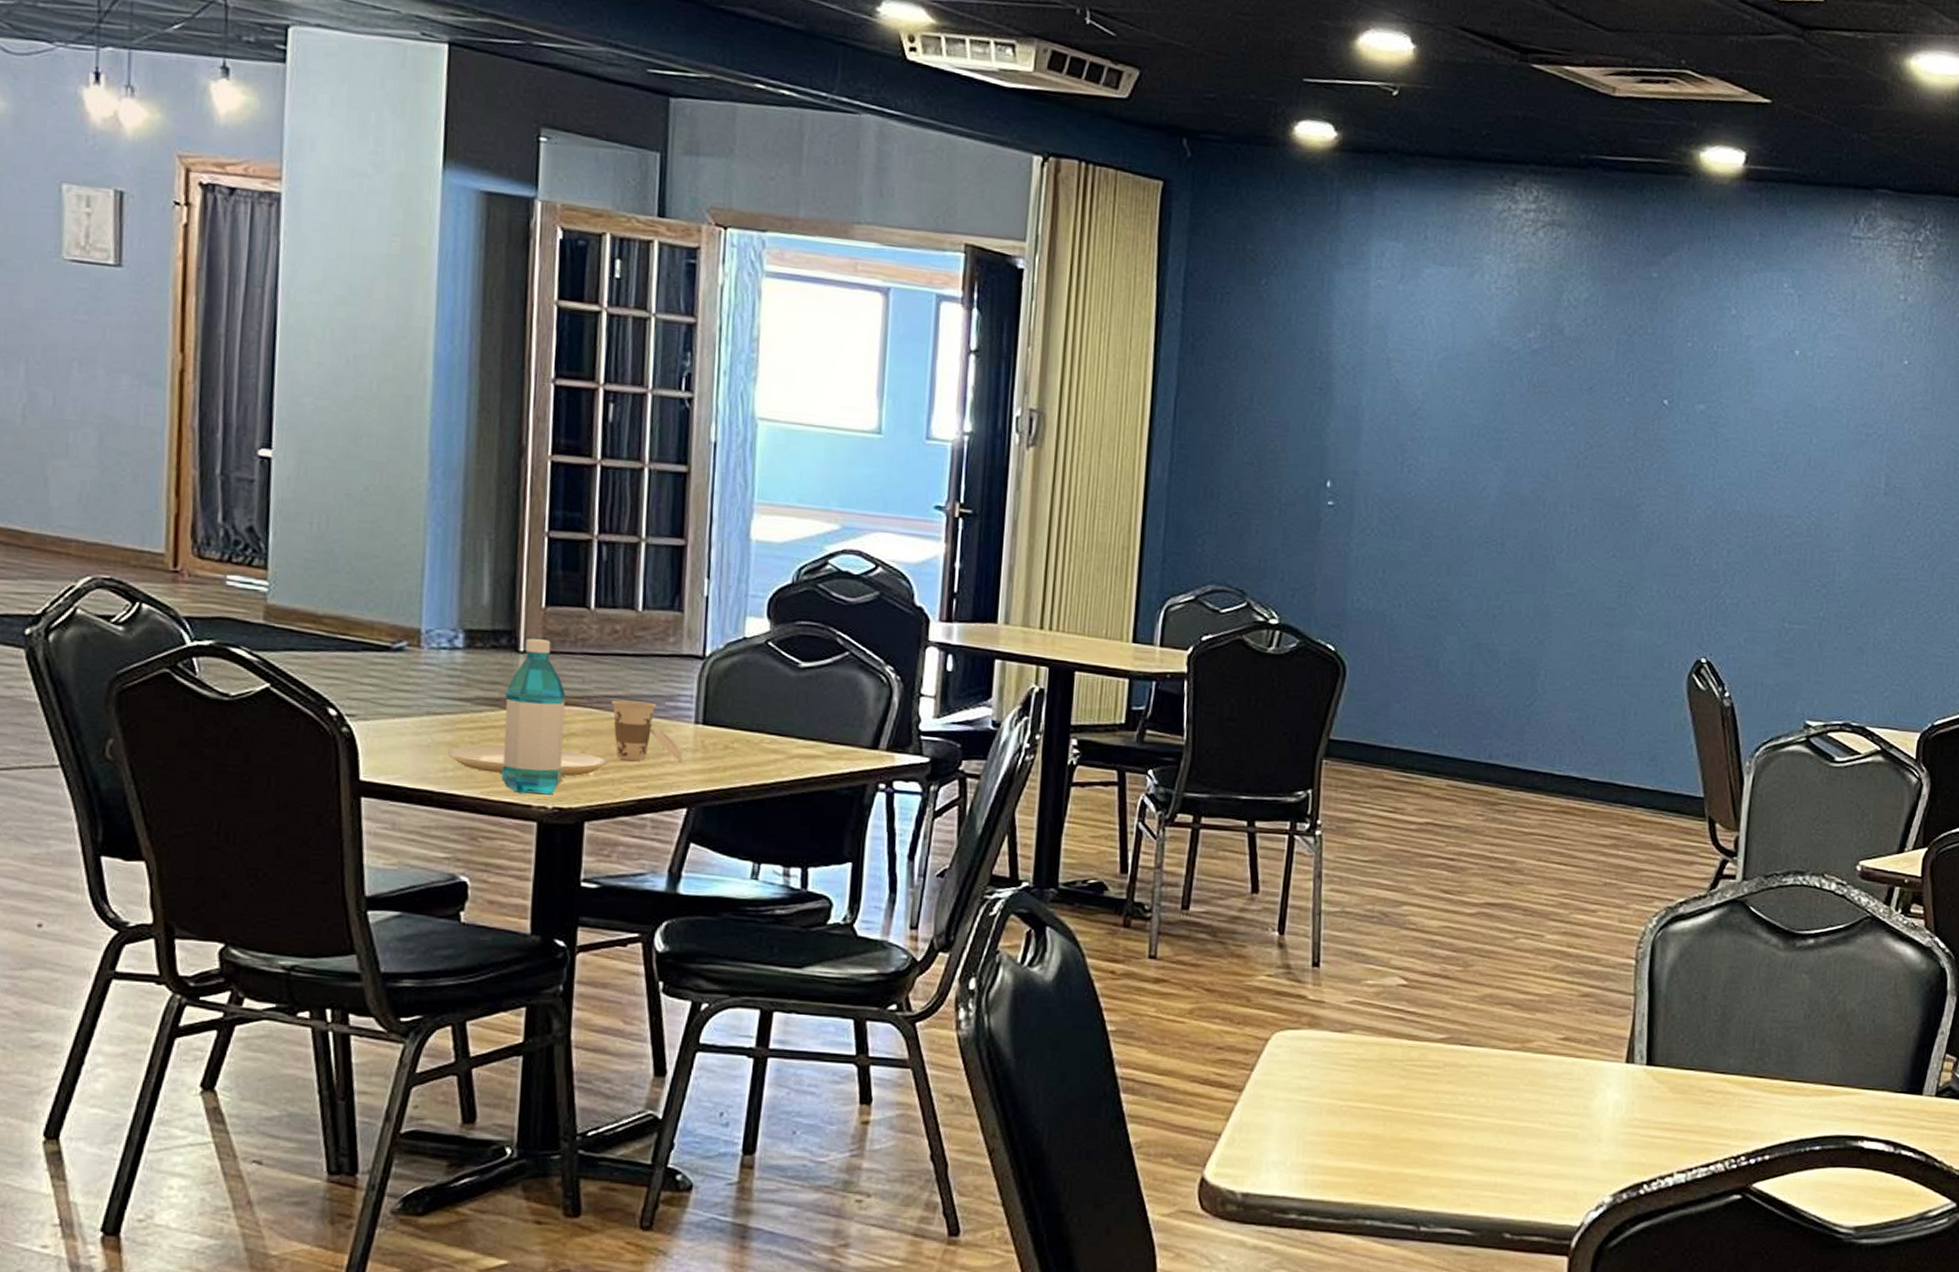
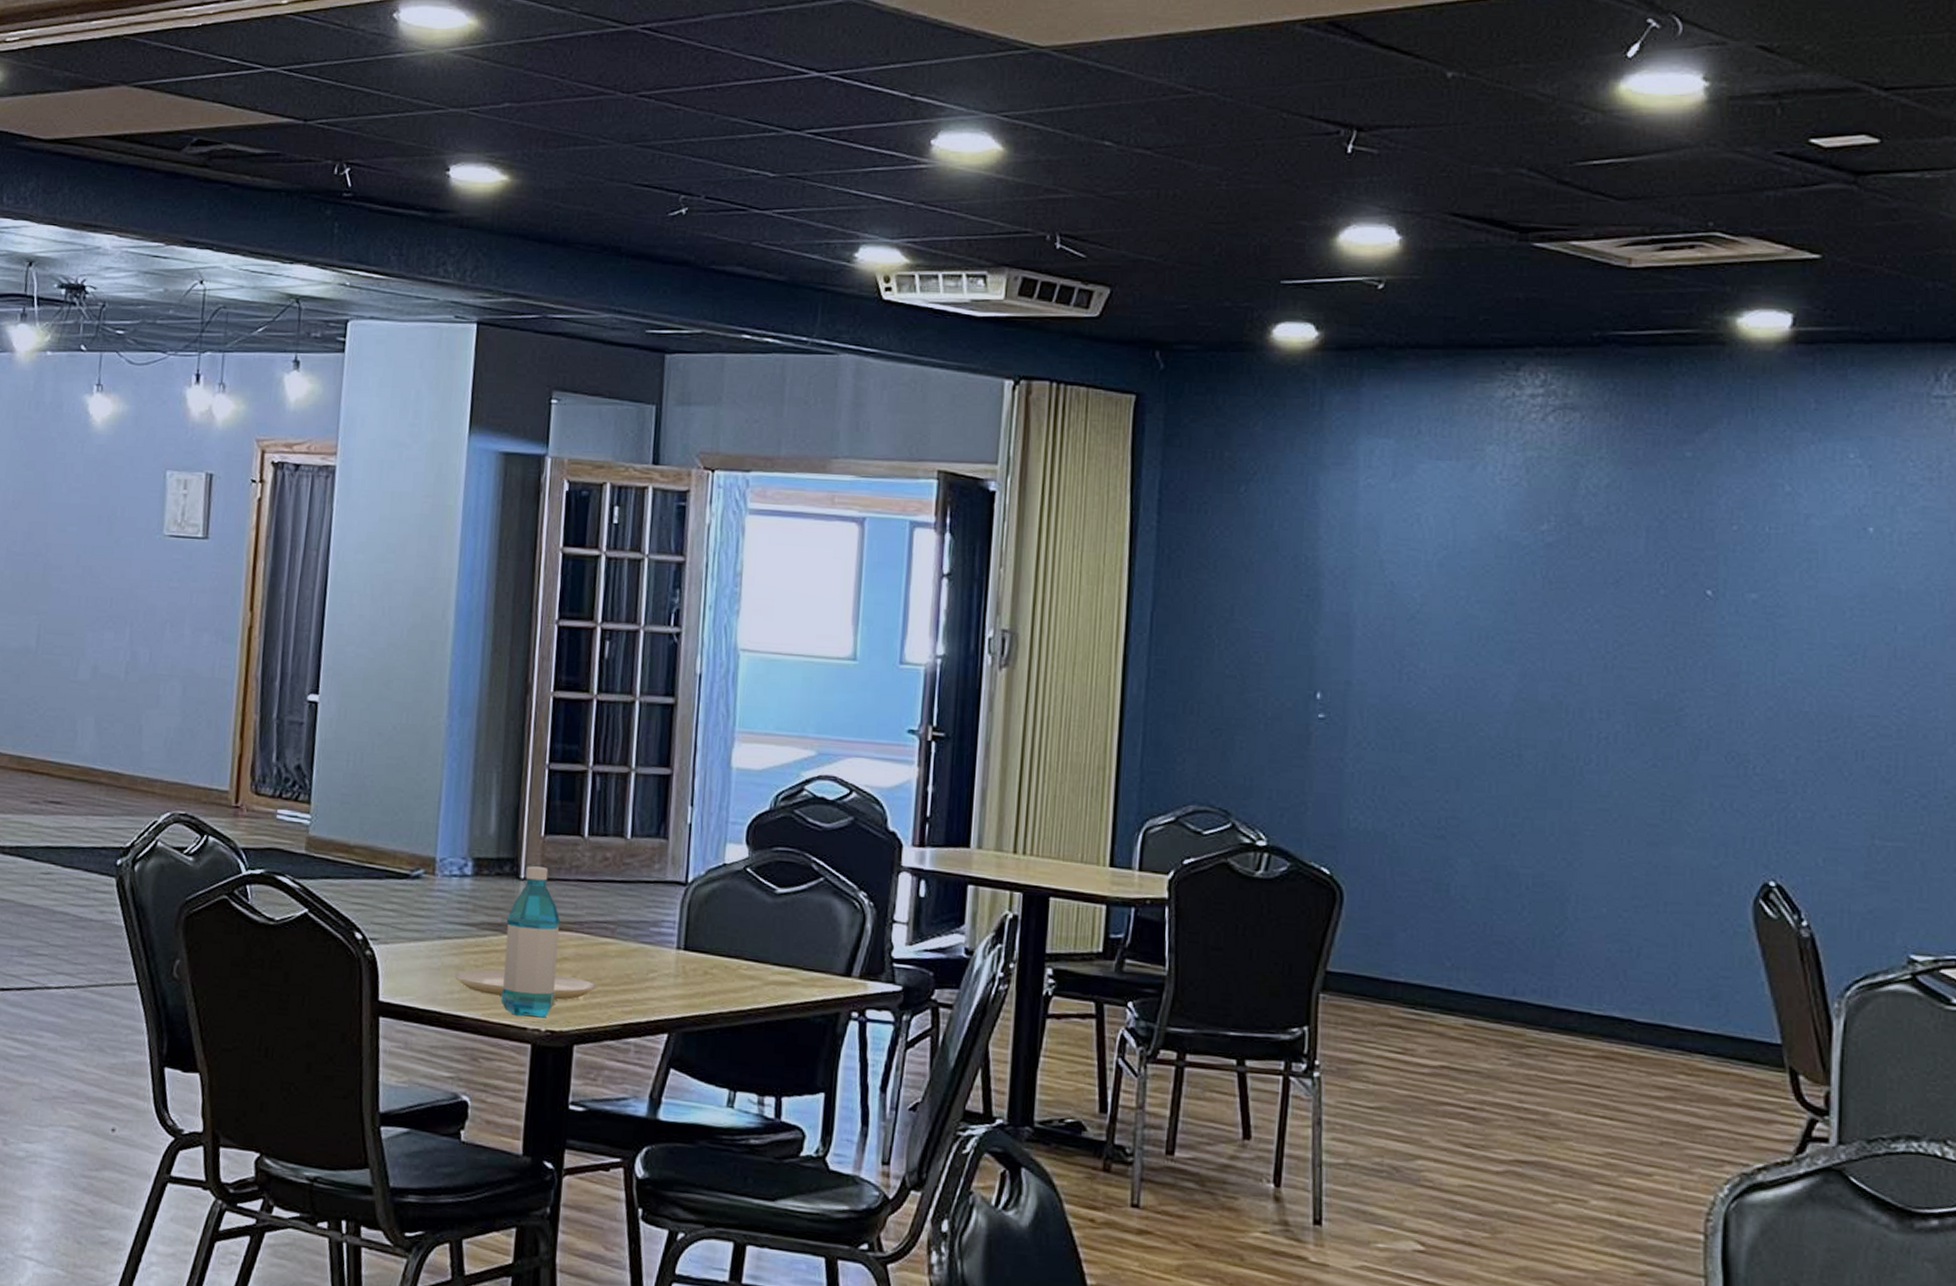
cup: present [611,700,683,762] -> none [601,925,665,988]

